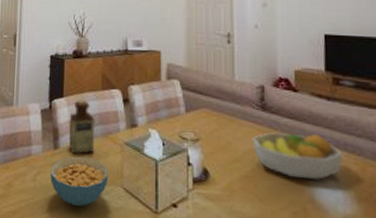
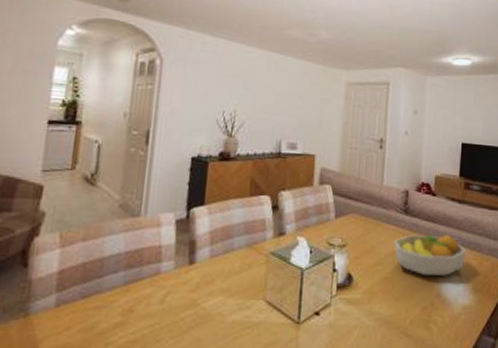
cereal bowl: present [50,156,109,207] -> none [182,270,251,325]
bottle: present [68,100,96,154] -> none [207,208,240,269]

